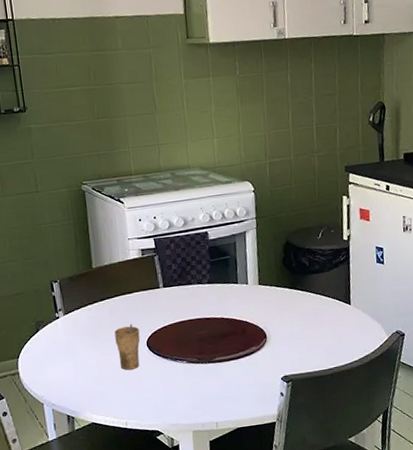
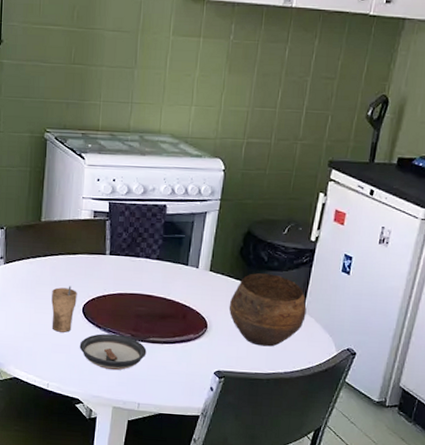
saucer: none [150,360,215,396] -> present [79,333,147,371]
bowl: none [282,276,354,345] -> present [228,273,307,347]

